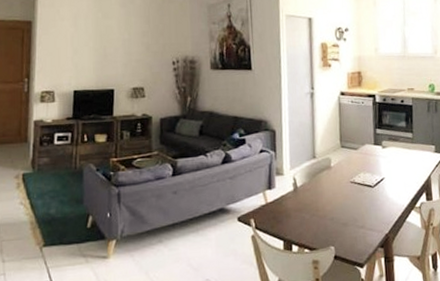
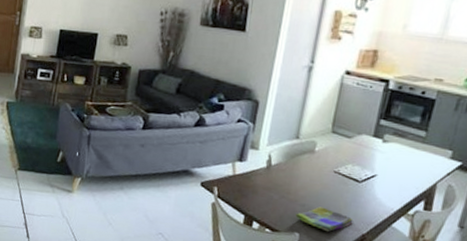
dish towel: none [327,217,376,240] -> present [295,207,353,233]

